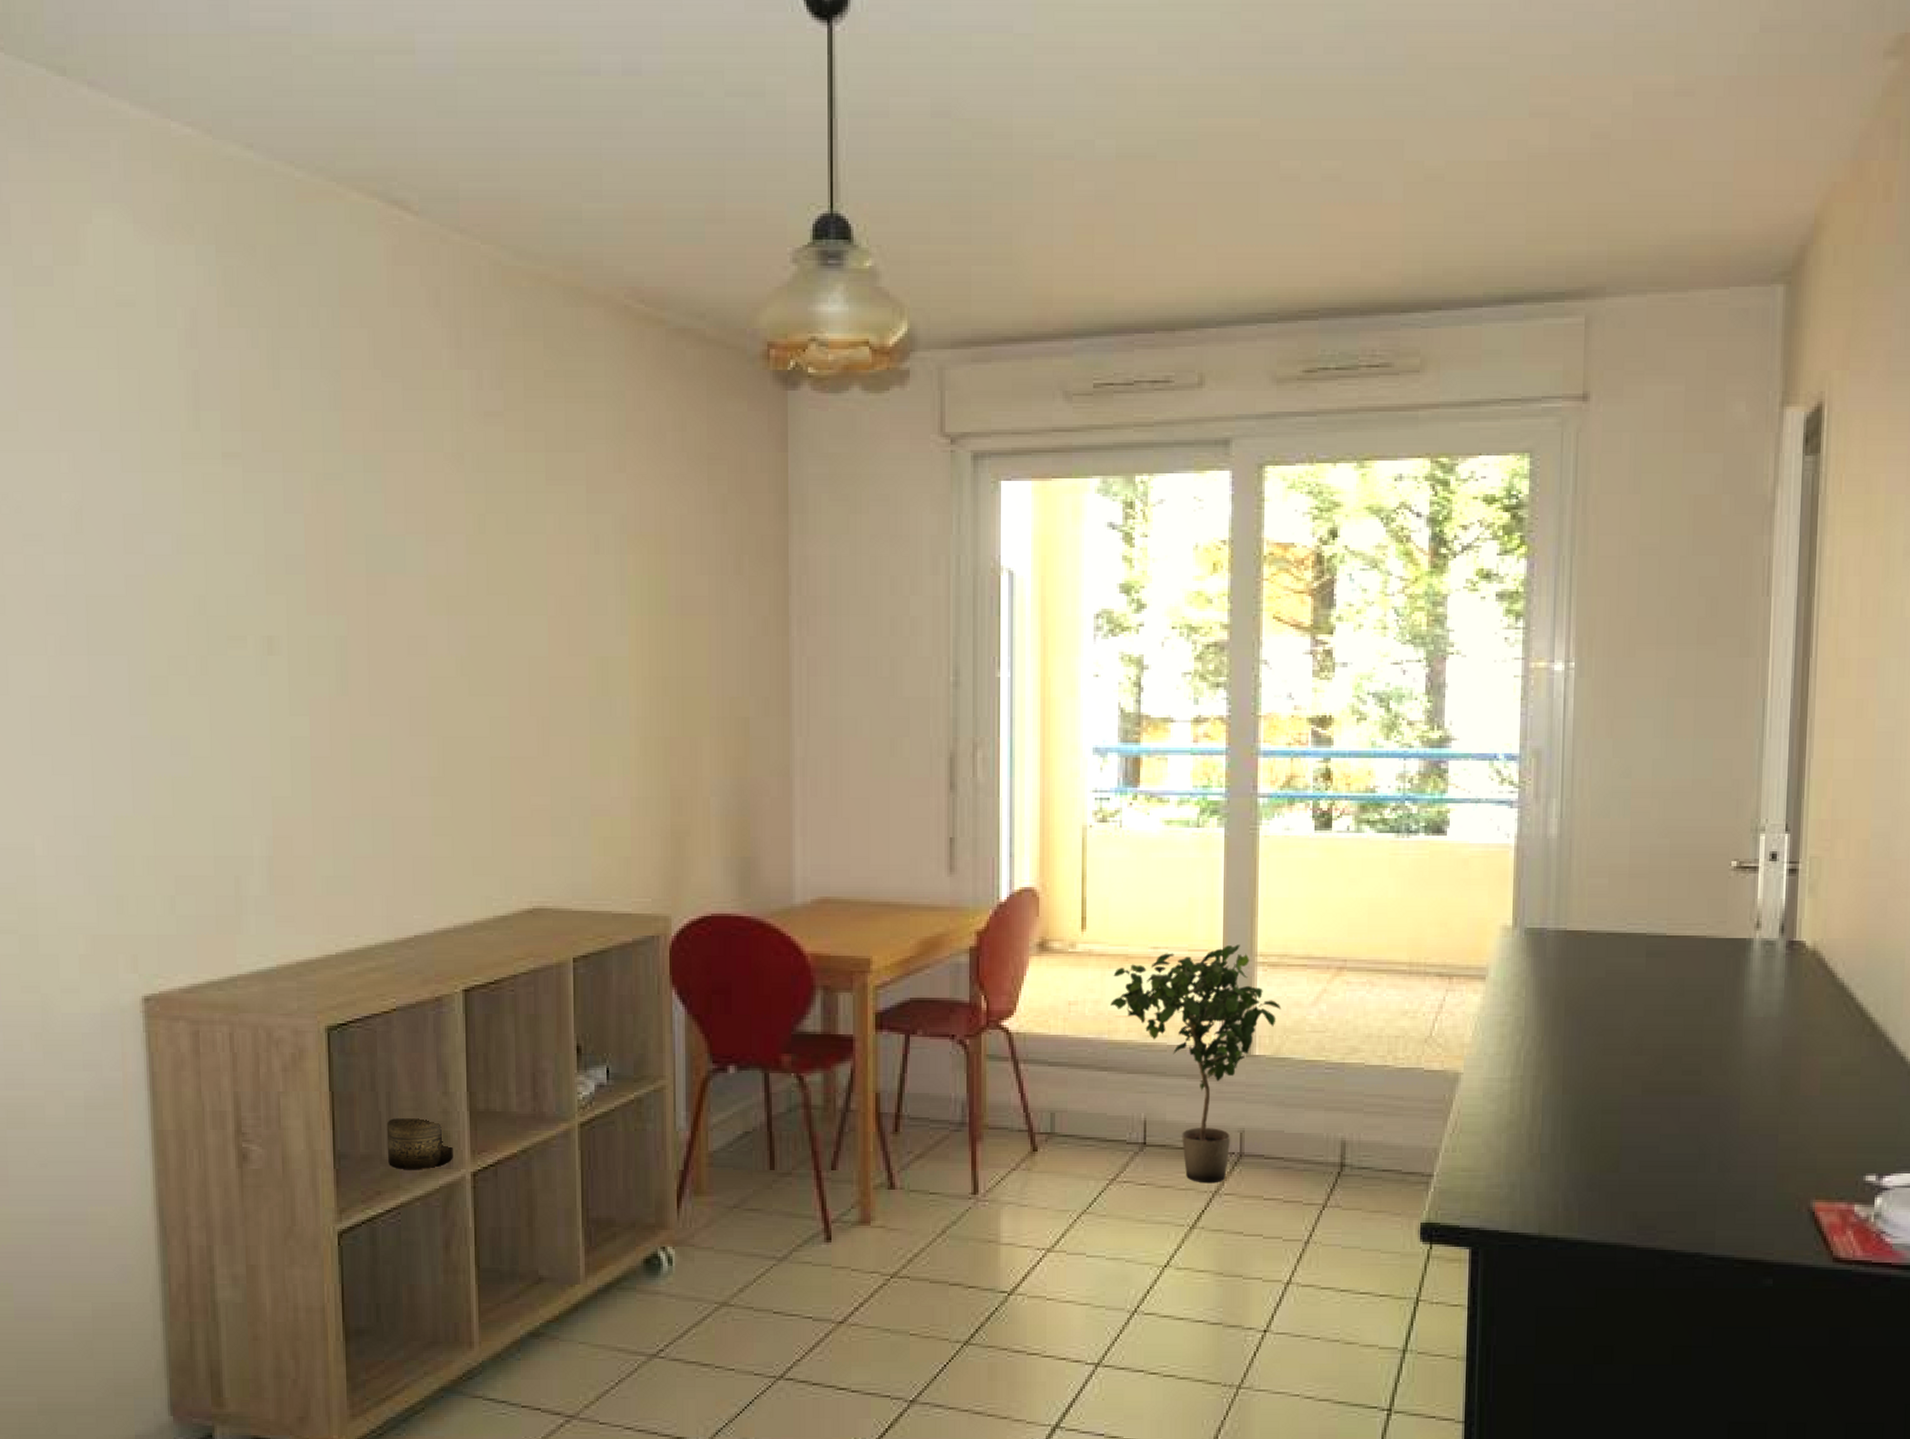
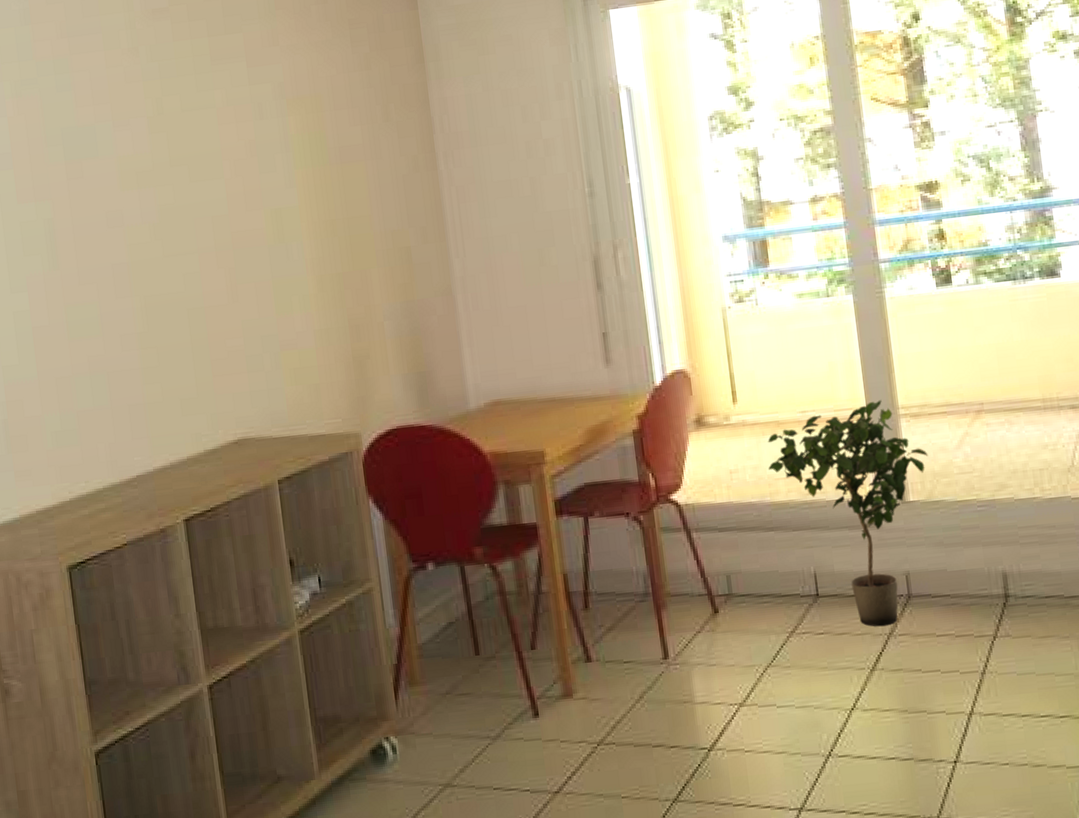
decorative box: present [386,1116,453,1169] -> none [128,640,190,689]

